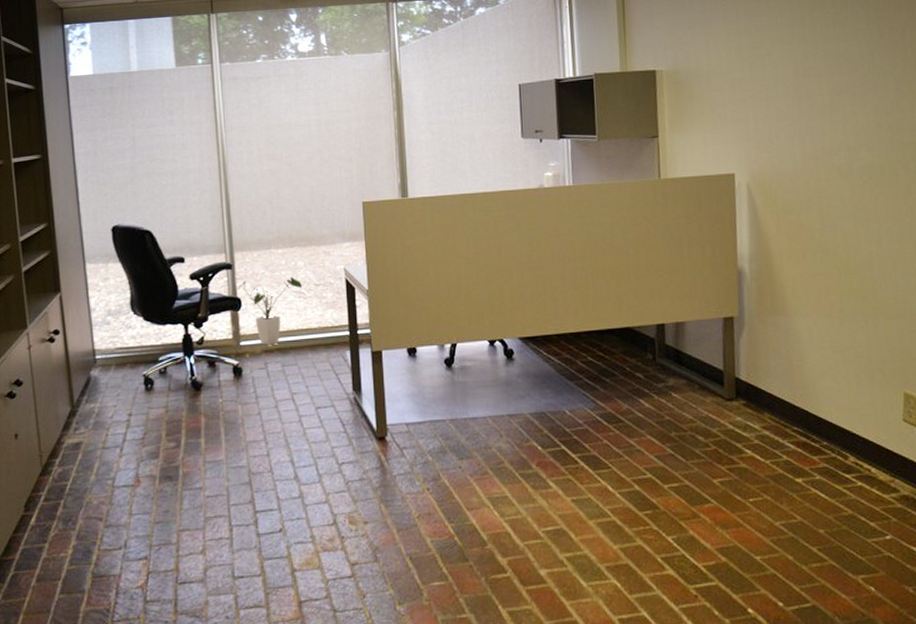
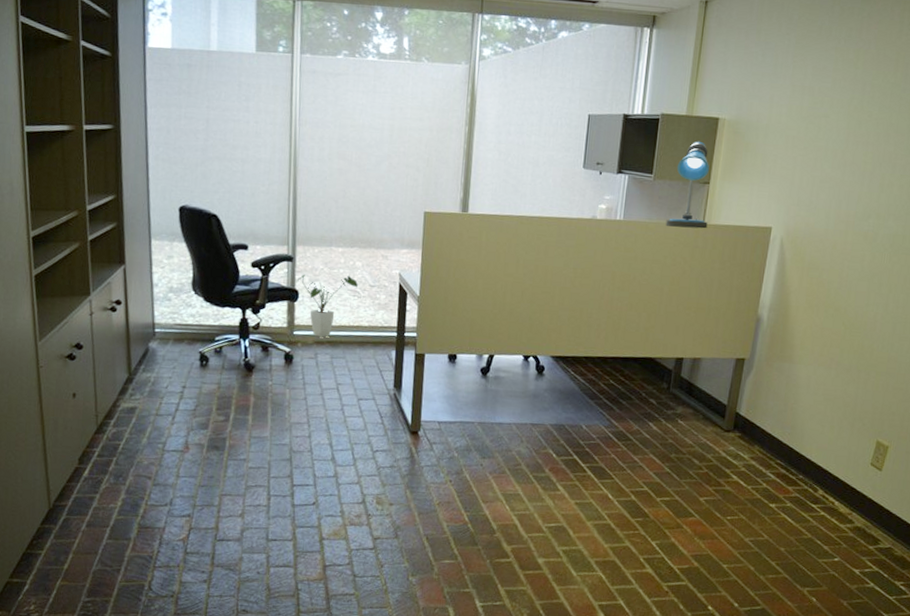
desk lamp: none [619,96,665,186] -> present [666,141,710,229]

